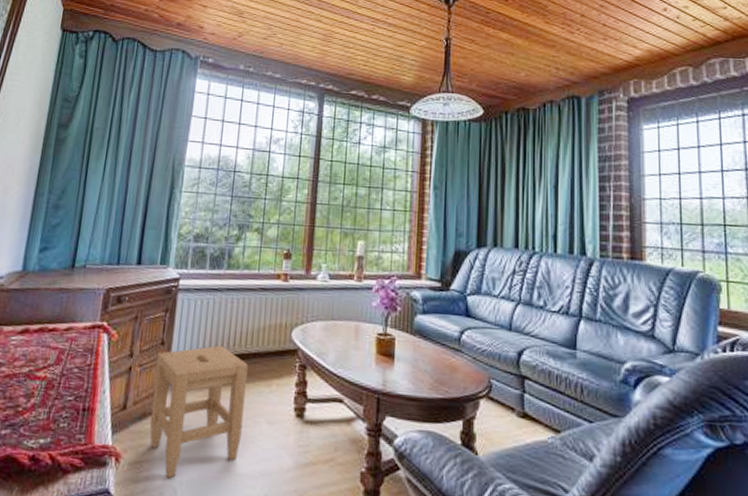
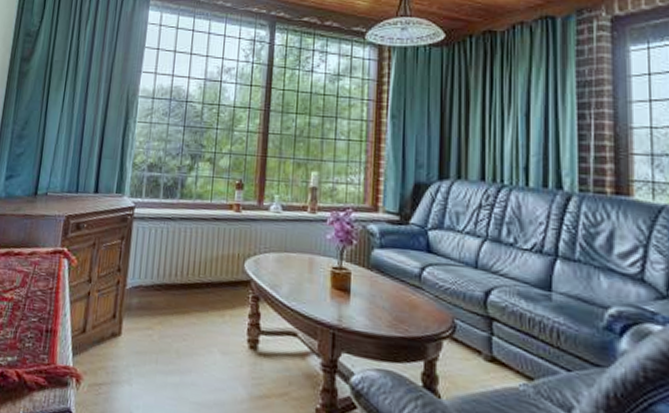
stool: present [149,345,248,479] -> none [107,273,201,403]

